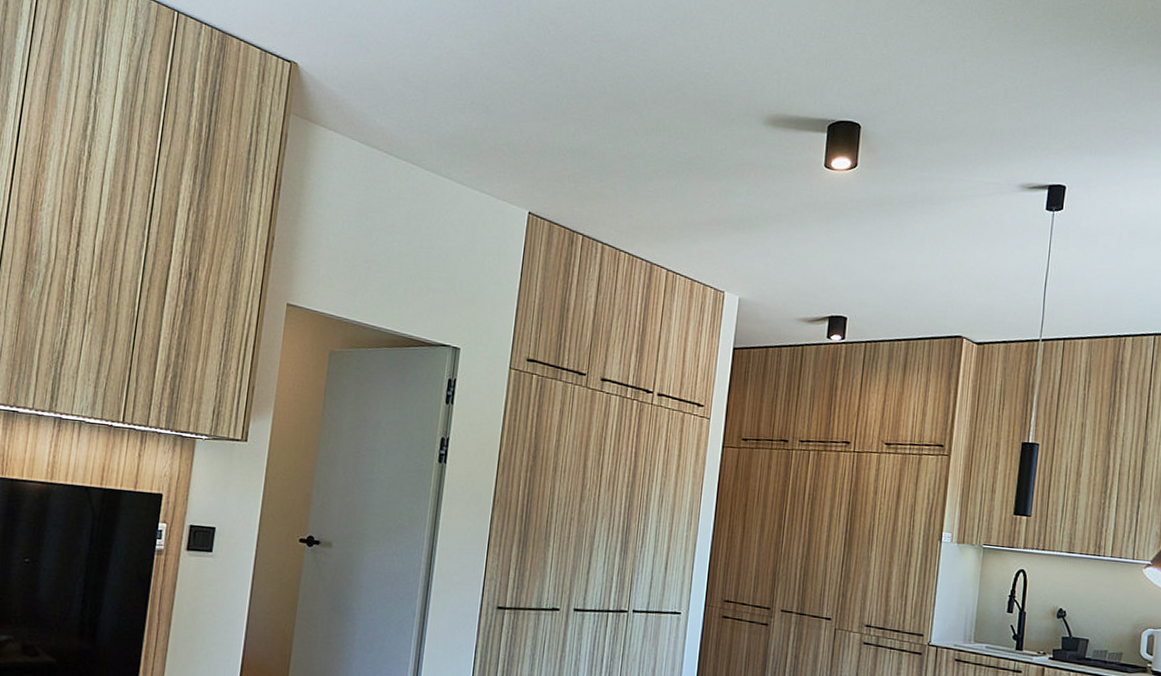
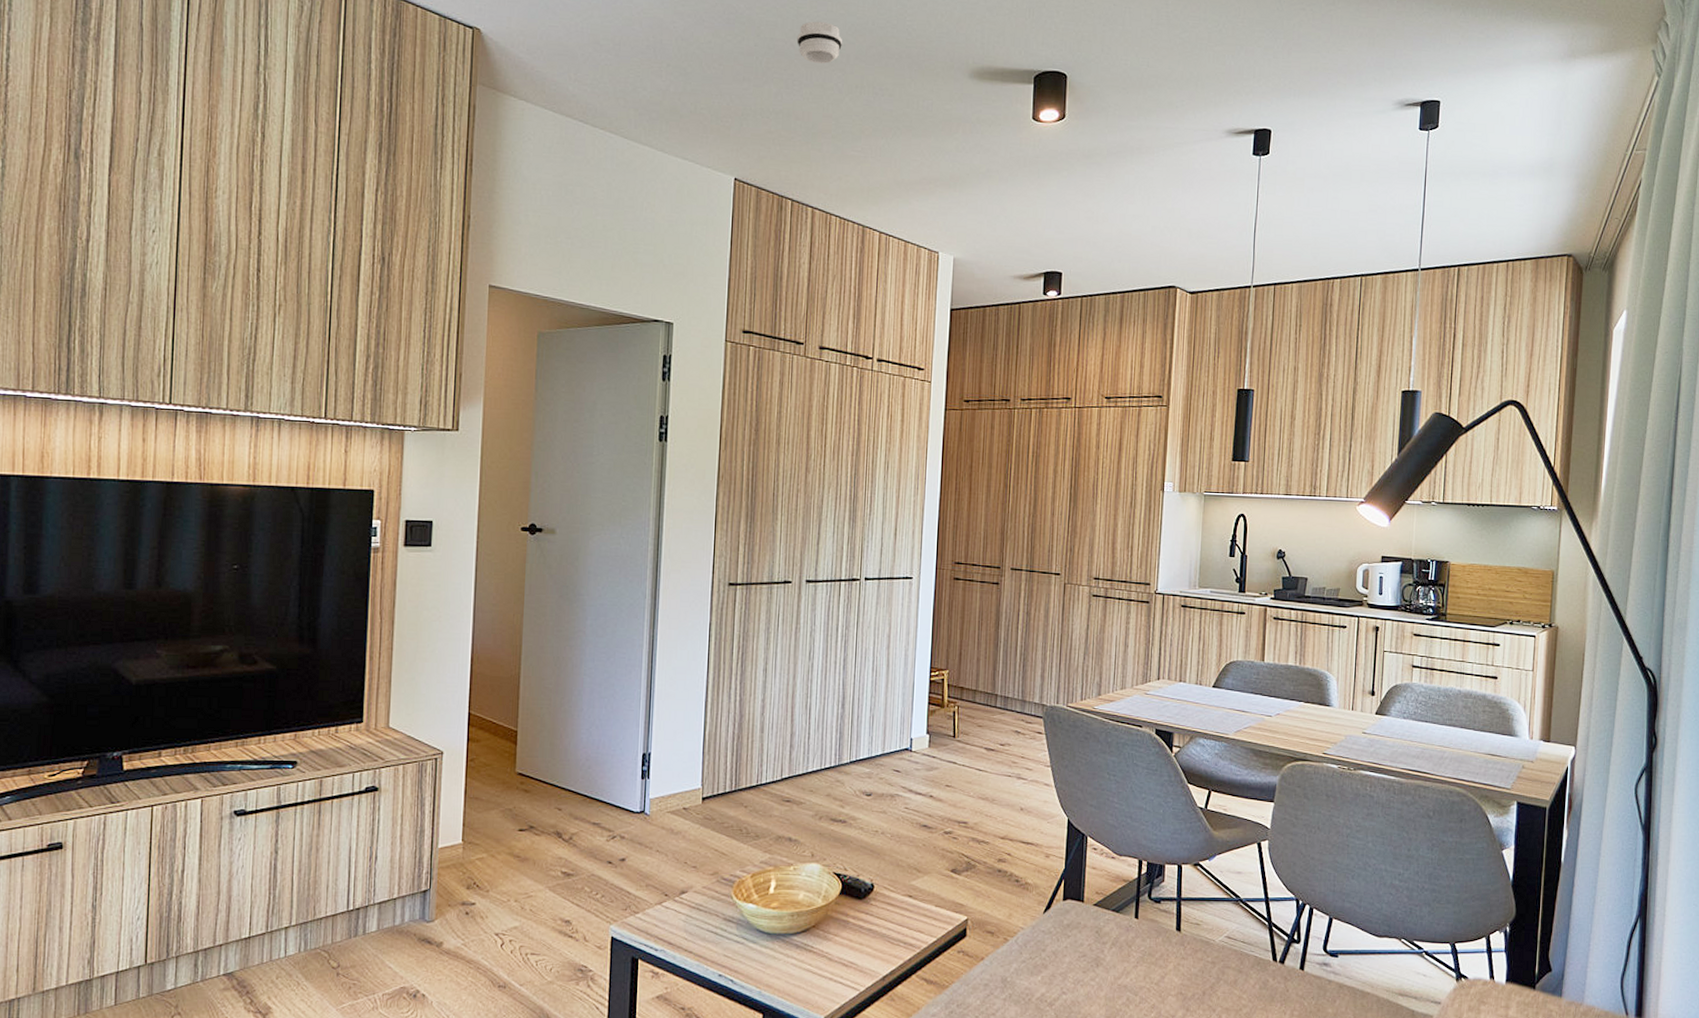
smoke detector: none [597,65,642,106] -> present [797,21,843,64]

